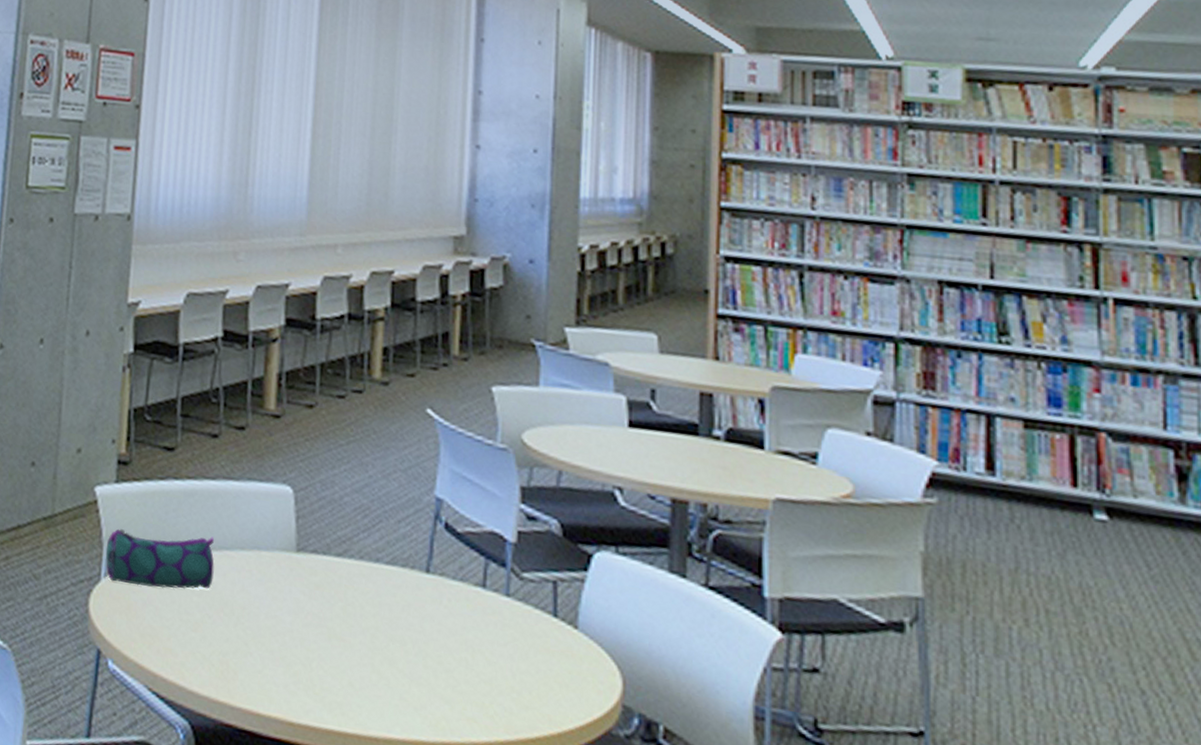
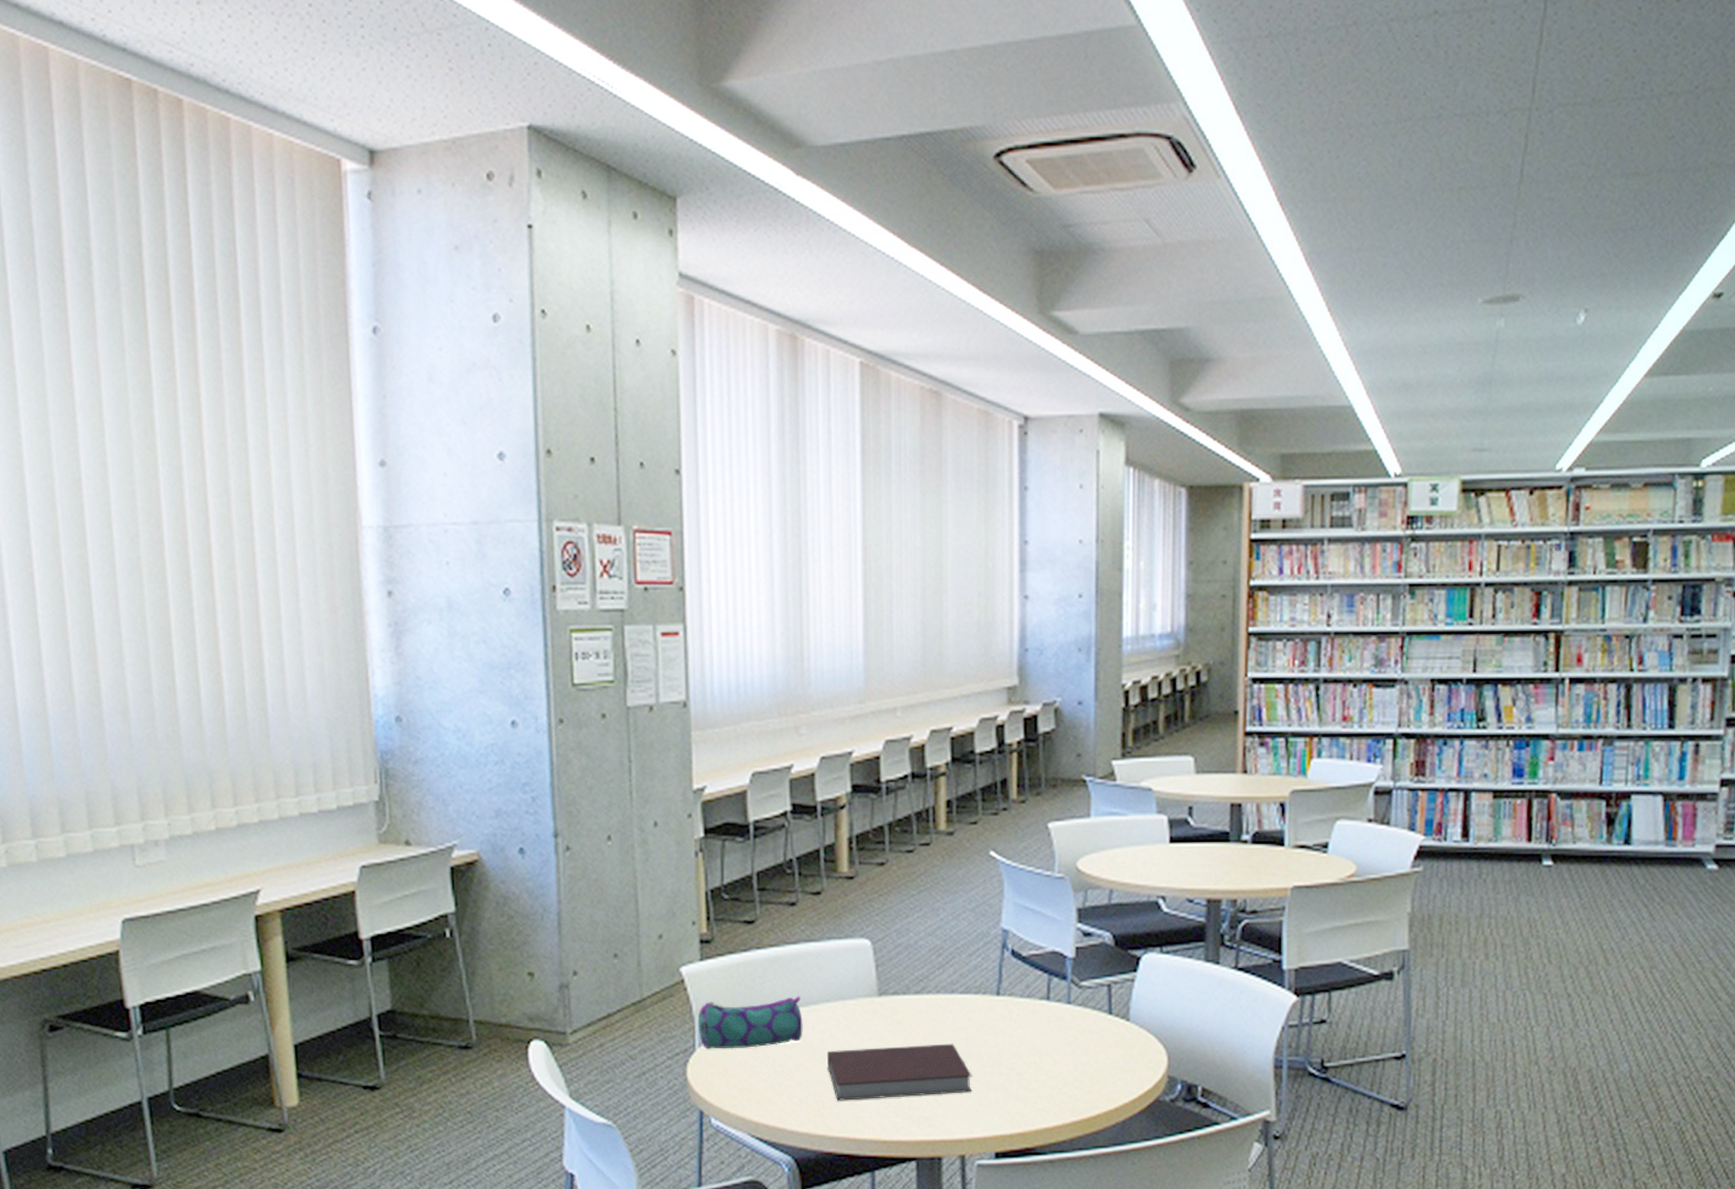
notebook: none [236,605,394,683] -> present [827,1043,972,1101]

